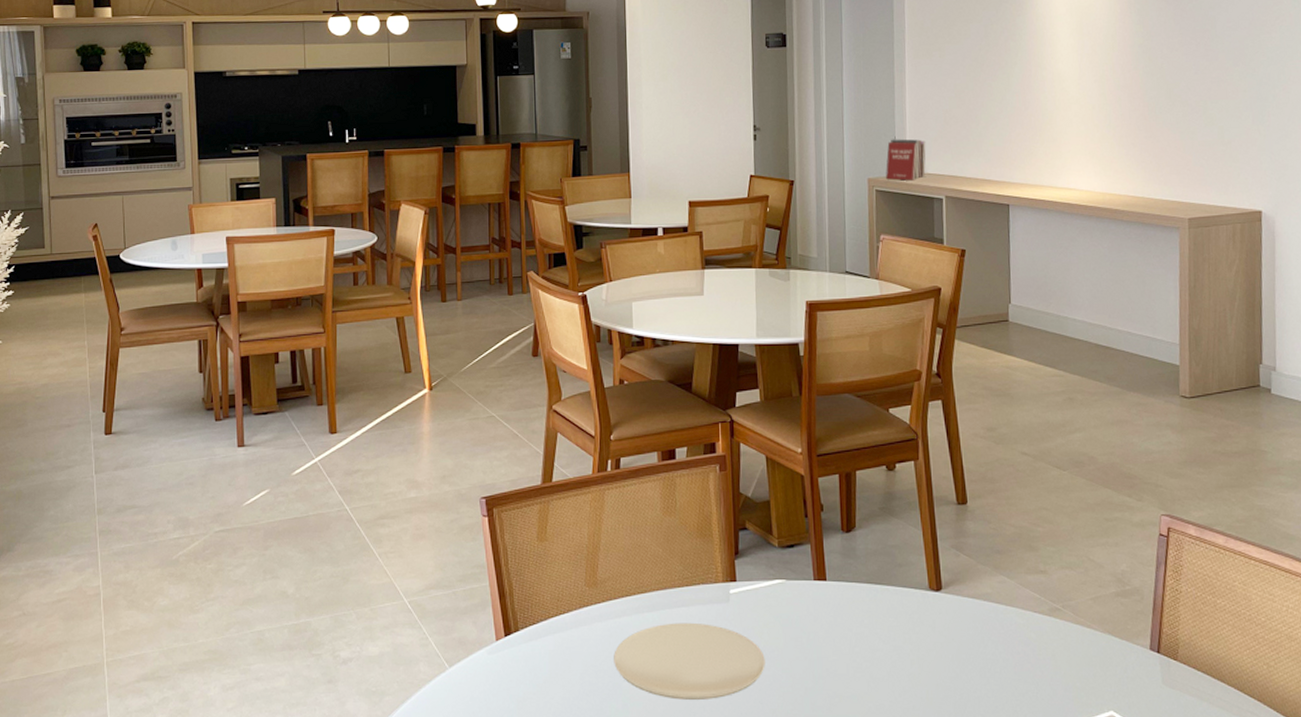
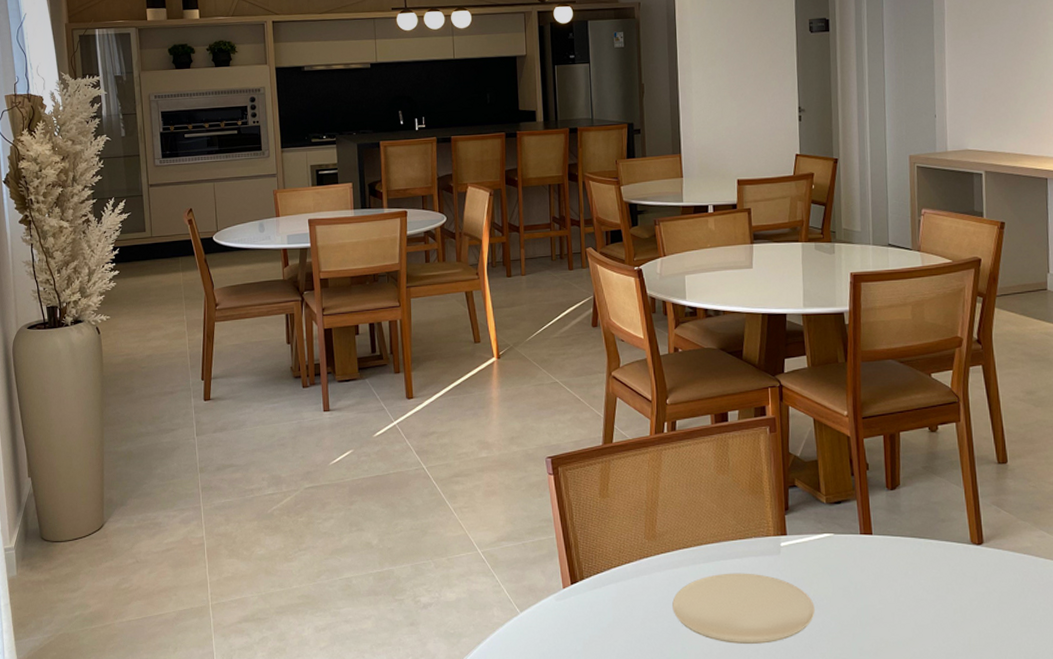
books: present [886,139,926,181] -> none [926,117,966,157]

